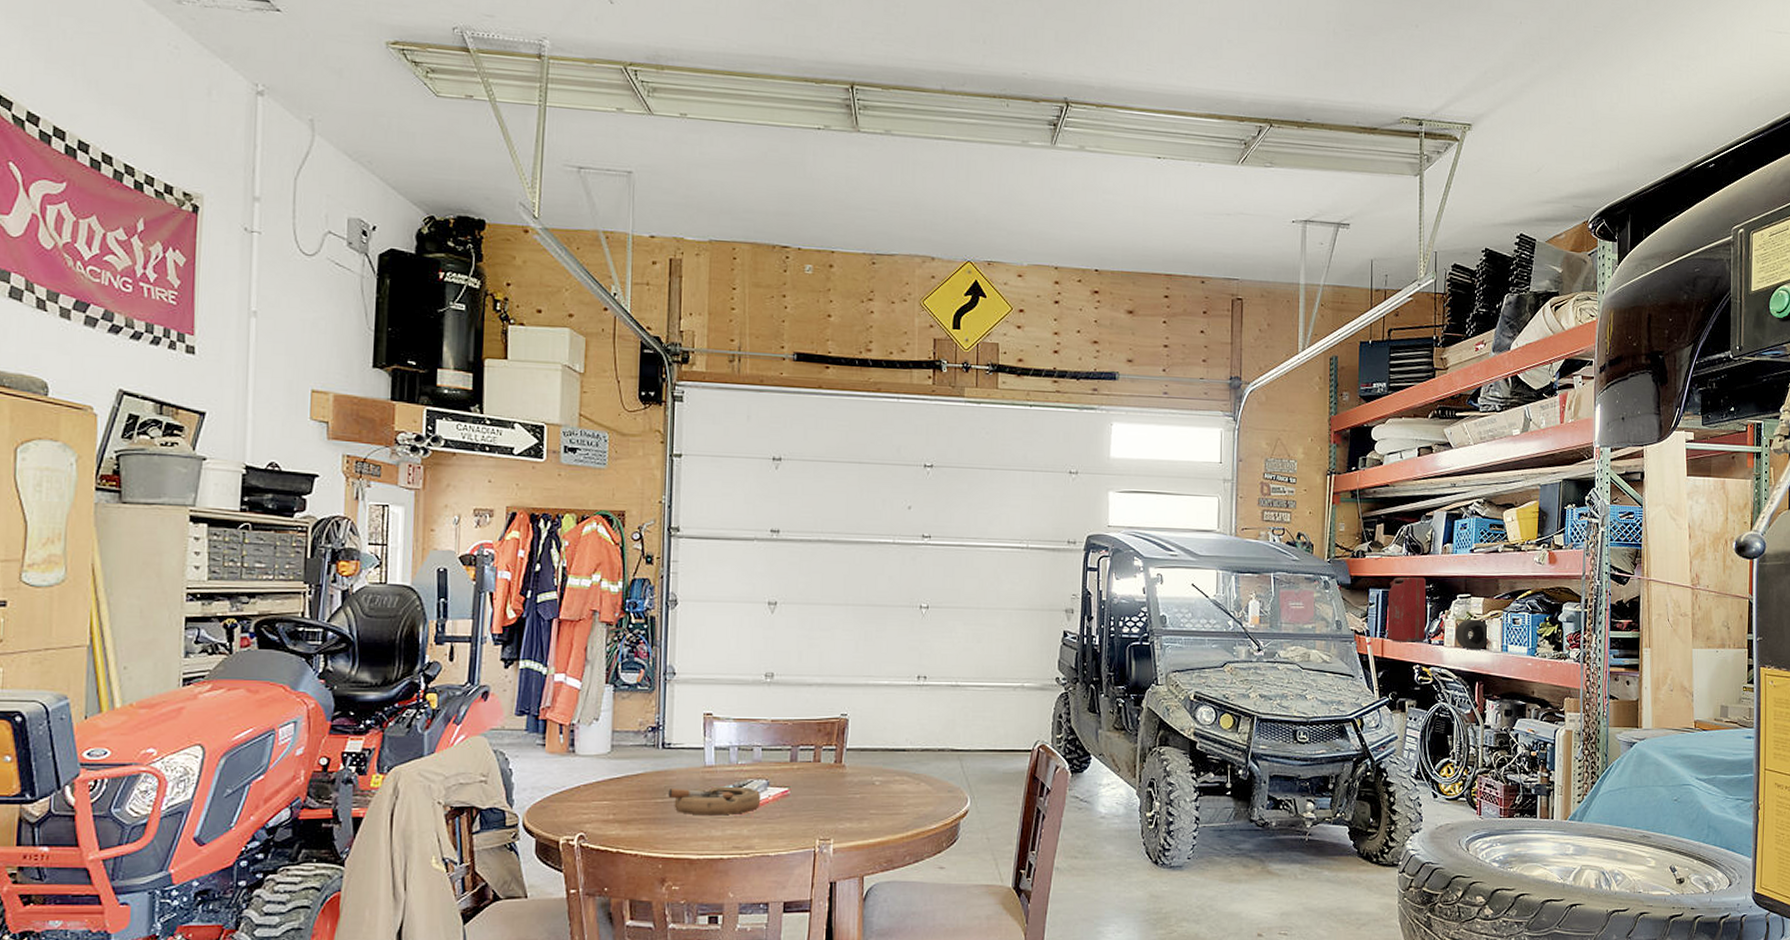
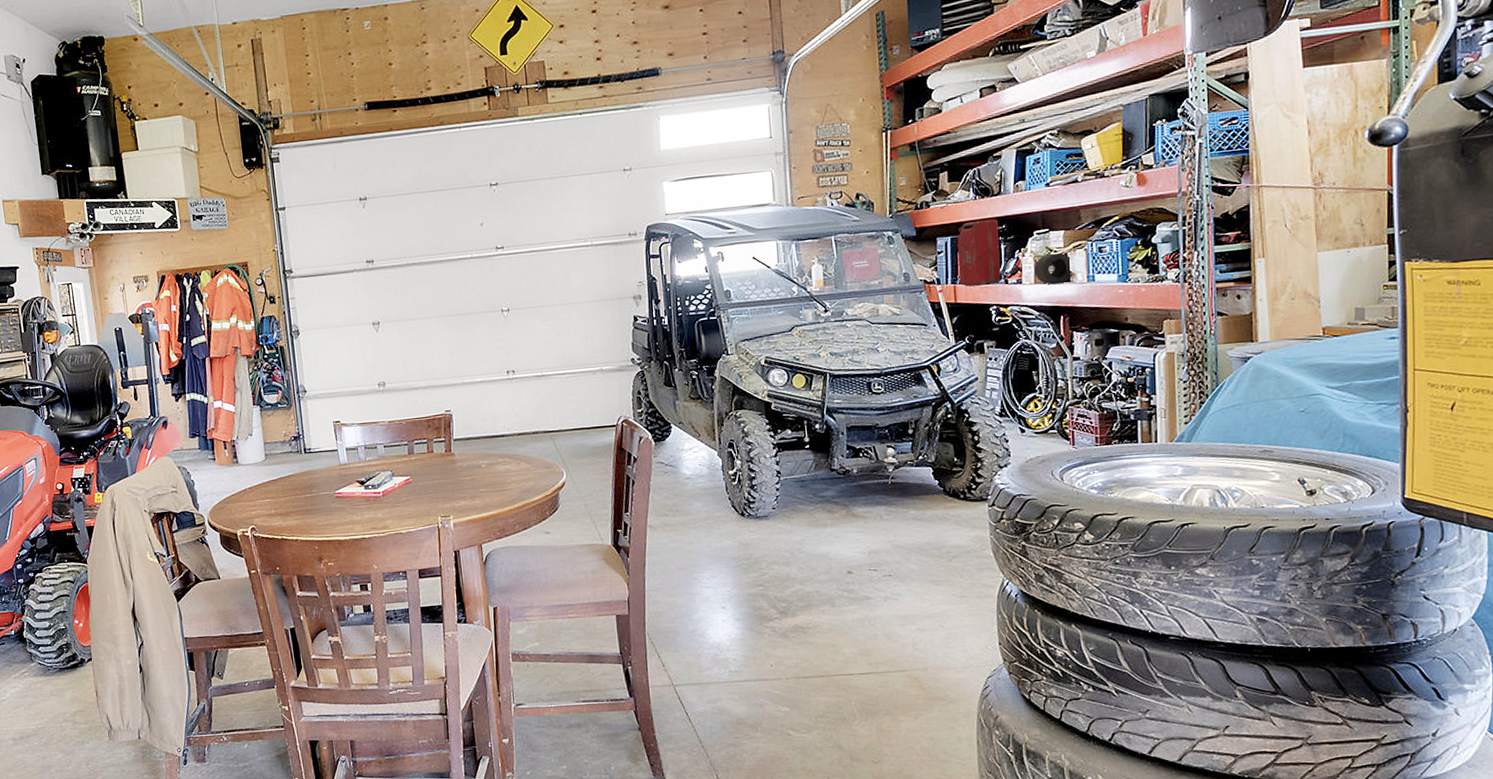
ashtray: present [668,786,761,816] -> none [314,478,389,505]

